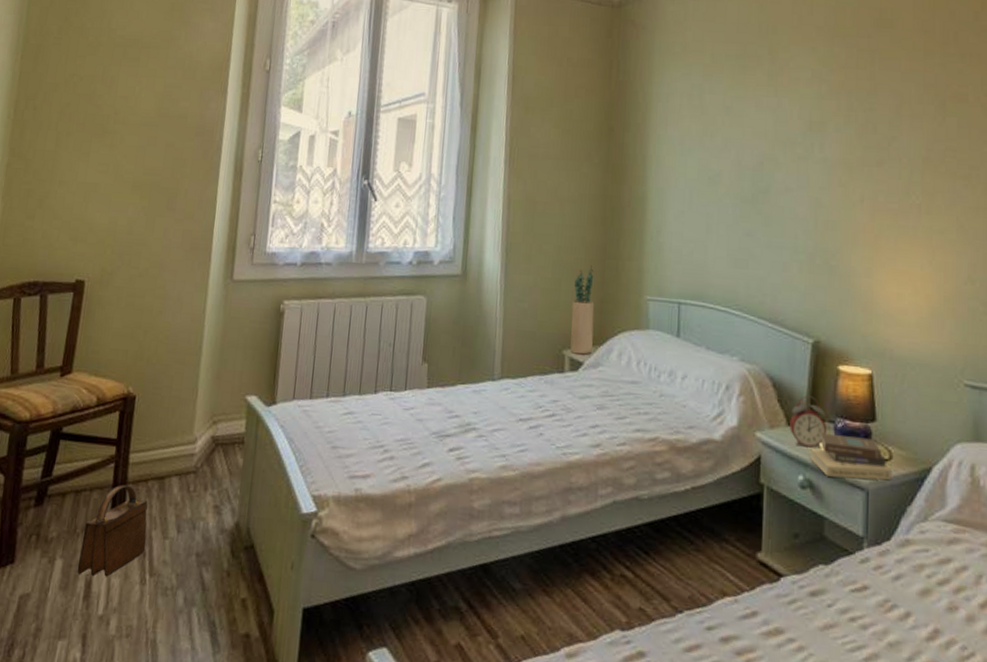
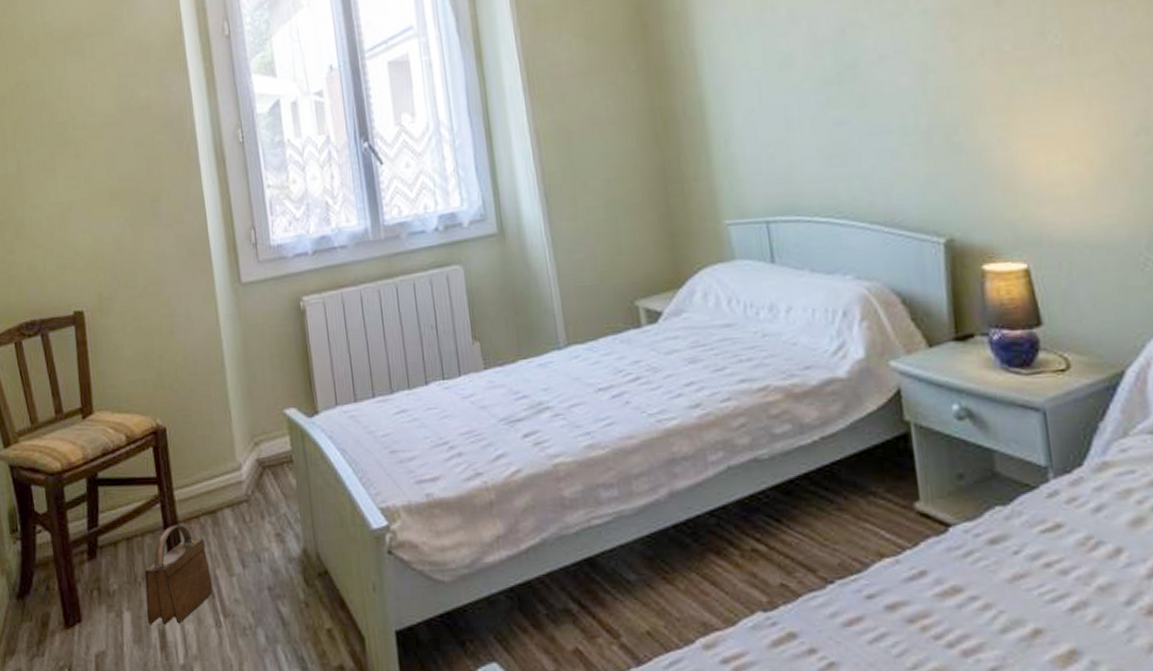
vase: present [570,265,595,355] -> none [634,195,671,304]
alarm clock: present [789,395,827,449] -> none [930,307,981,371]
books: present [810,432,892,481] -> none [963,347,1073,402]

